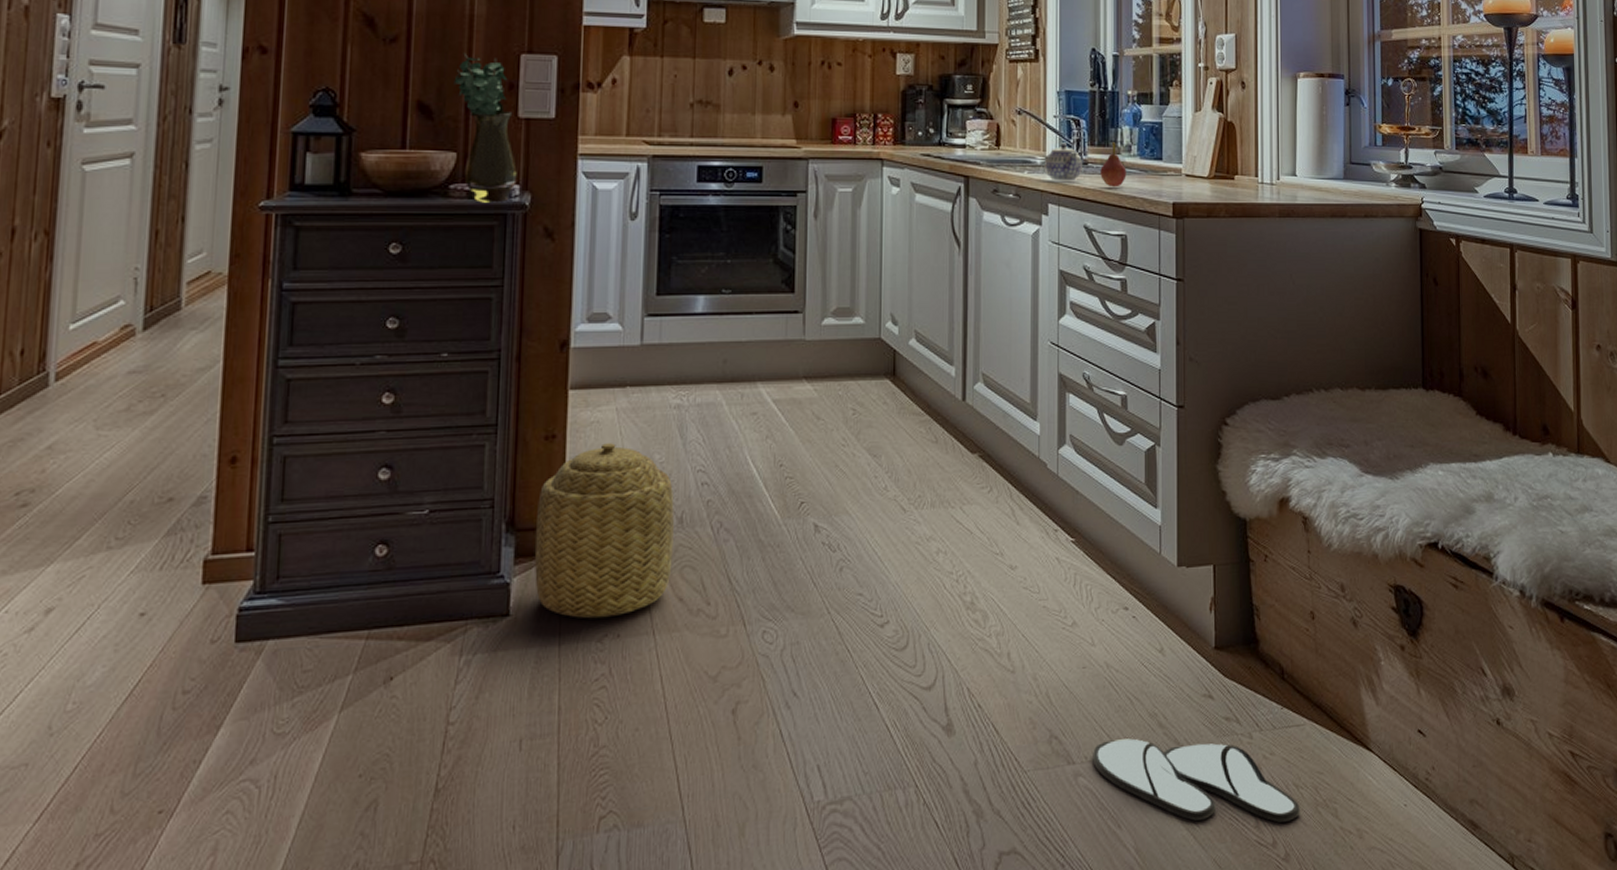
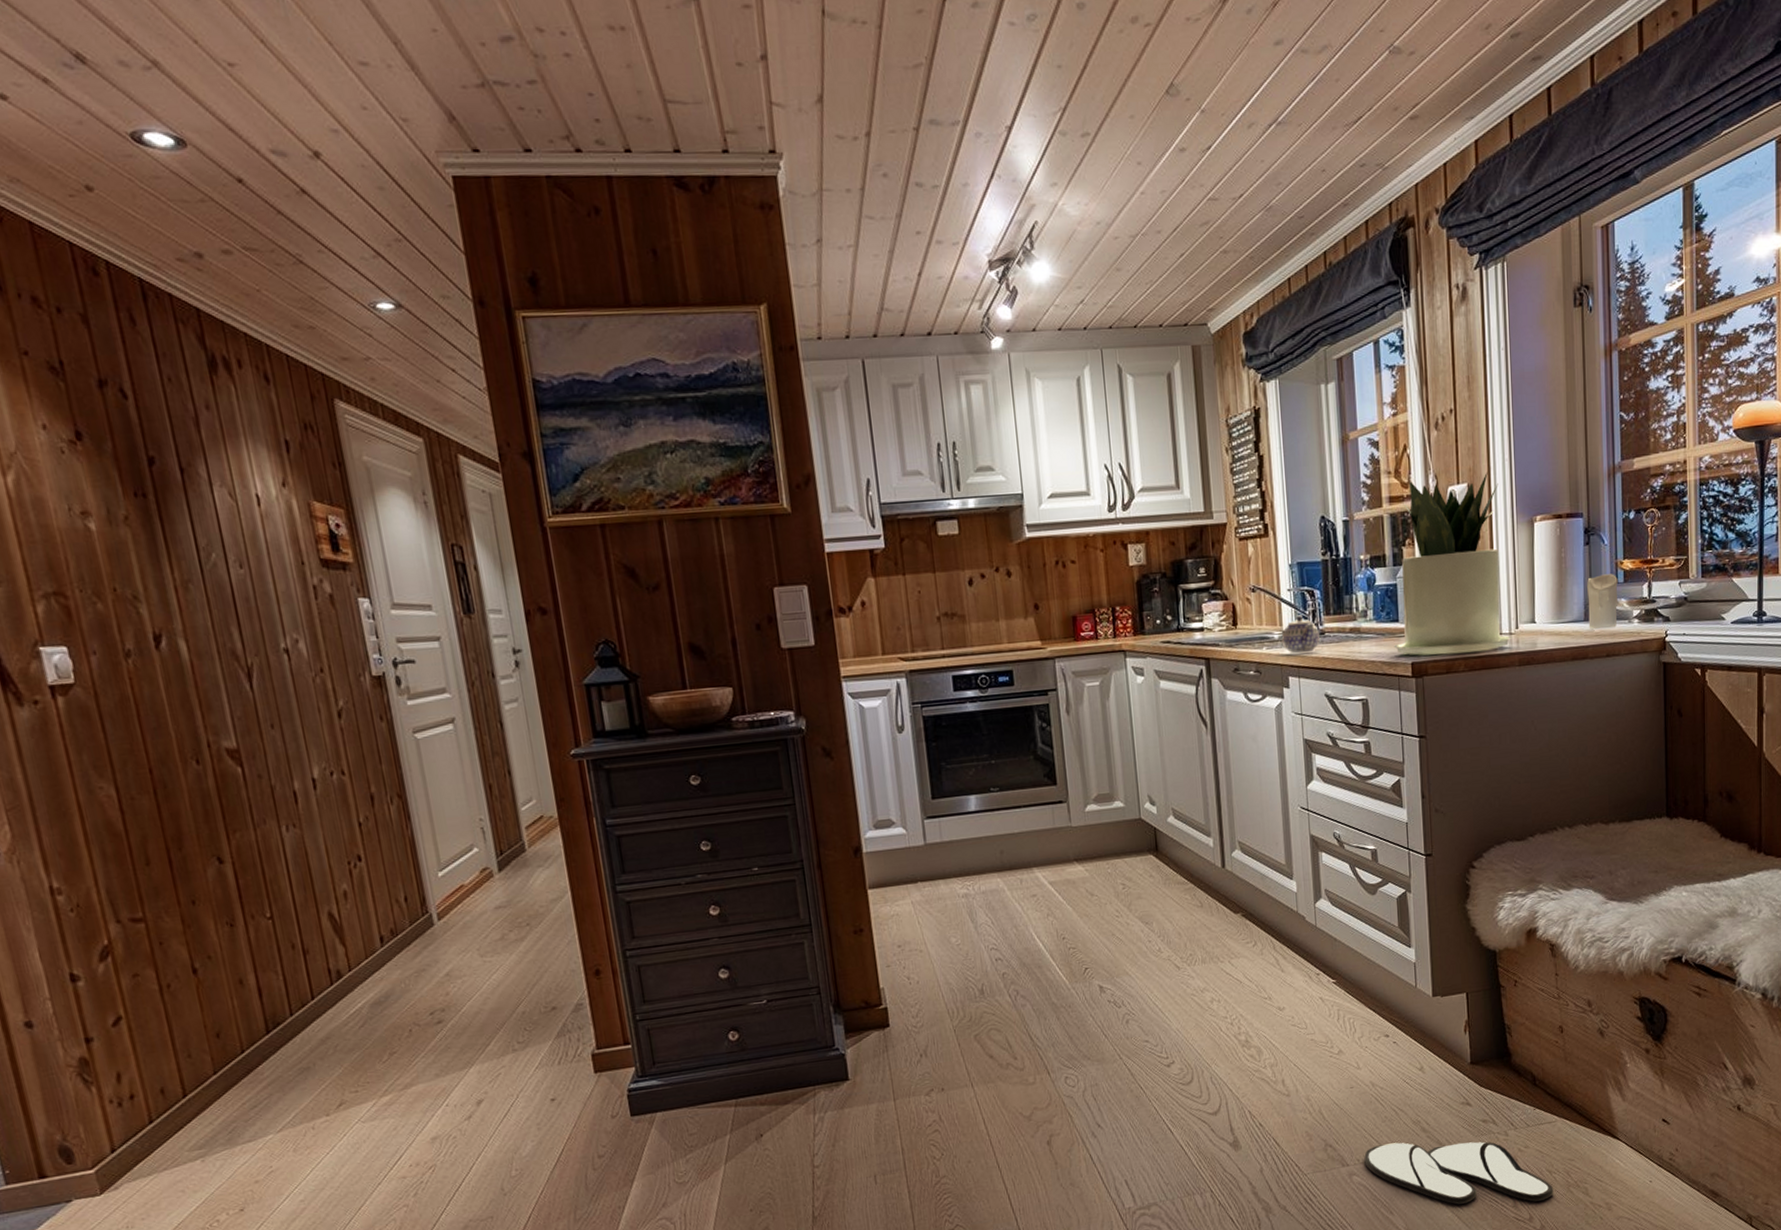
vase: present [453,52,517,203] -> none [717,592,791,731]
basket: present [534,443,674,619] -> none [857,932,980,1078]
fruit: present [1100,142,1126,188] -> none [1337,609,1364,654]
planter: none [1156,25,1272,199] -> present [1394,472,1511,656]
candle: none [1347,136,1377,189] -> present [1587,574,1619,630]

